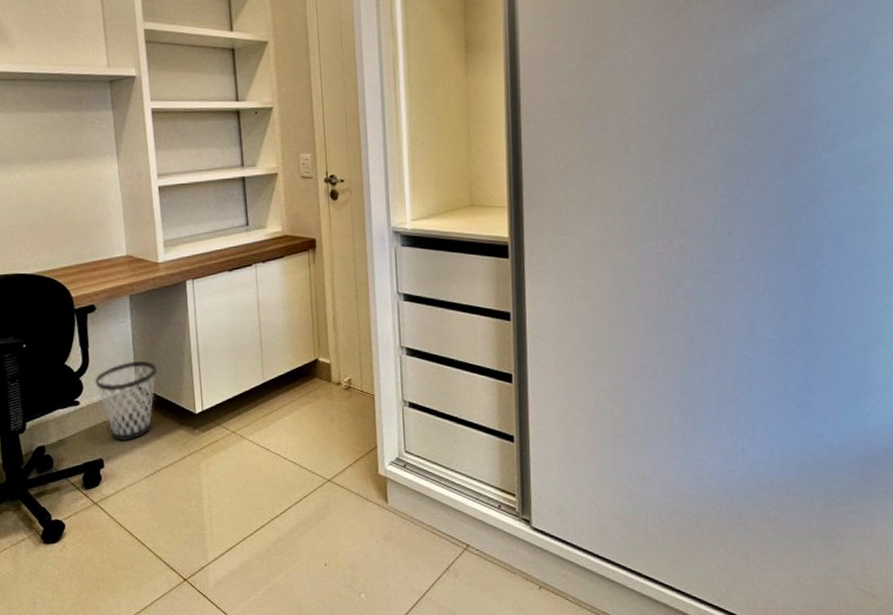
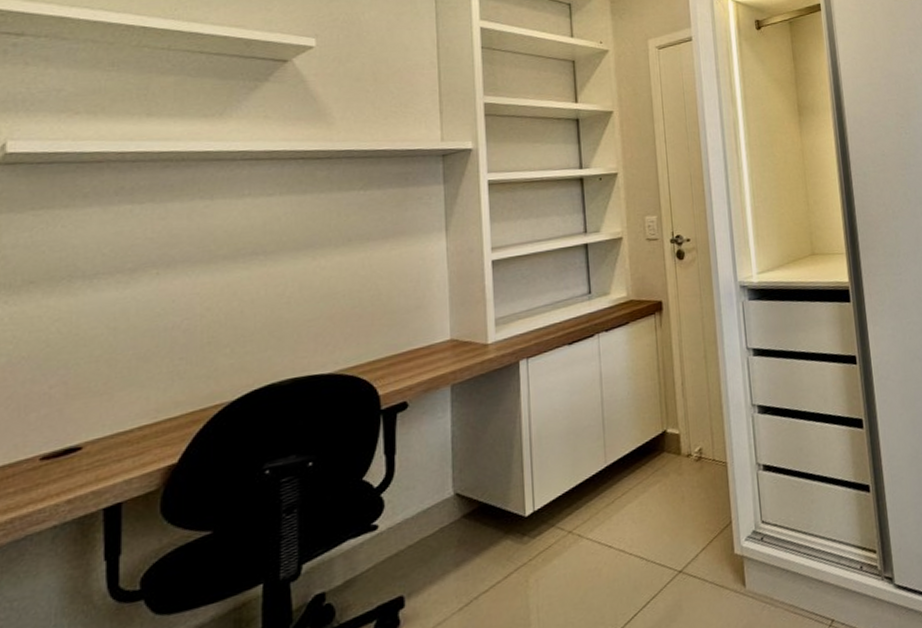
wastebasket: present [95,360,157,442] -> none [401,461,481,568]

